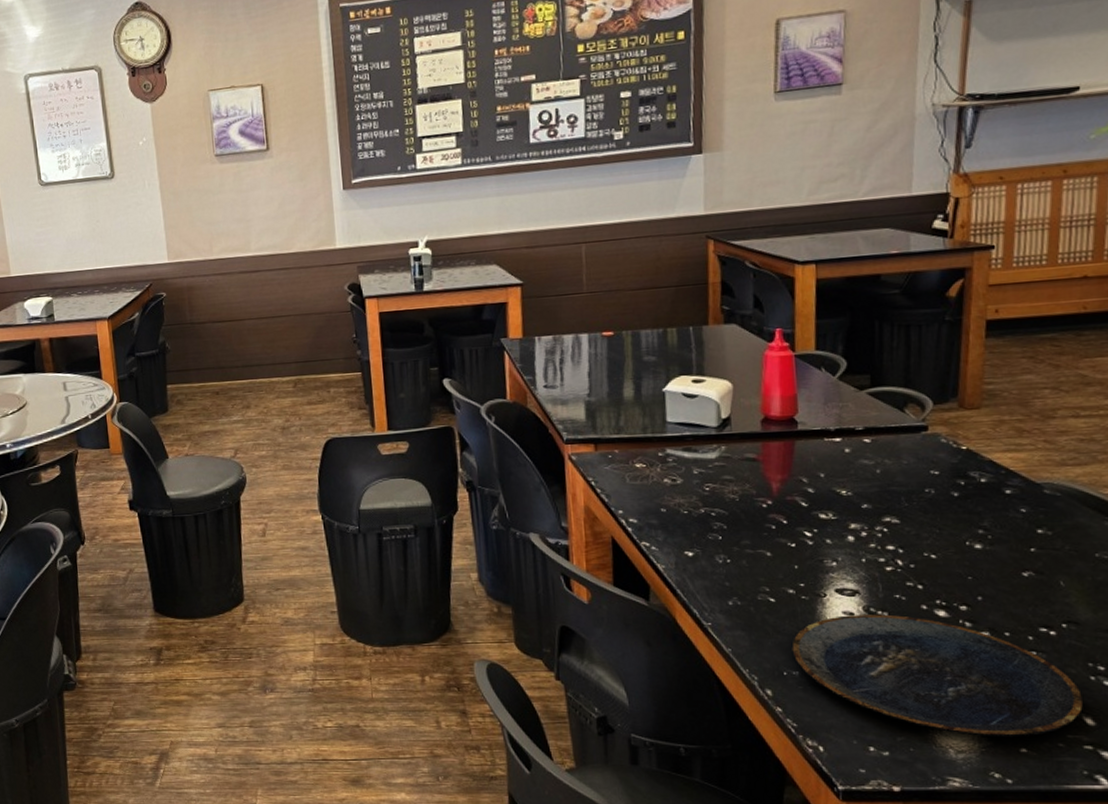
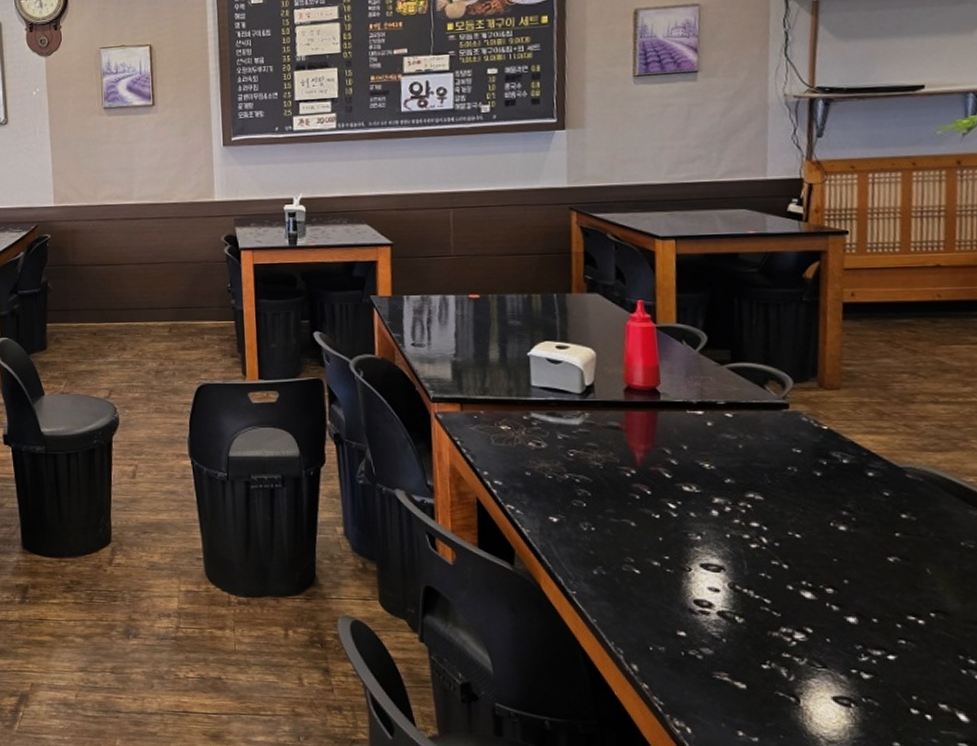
plate: present [792,614,1084,737] -> none [657,591,956,730]

